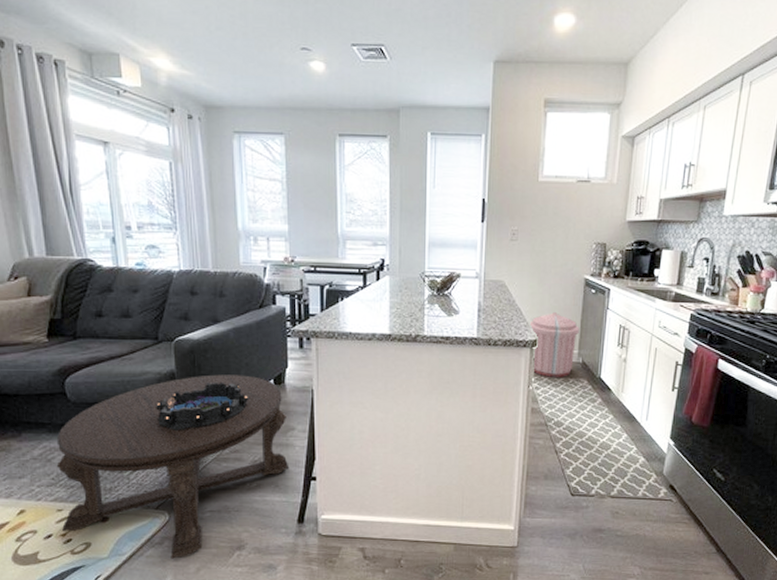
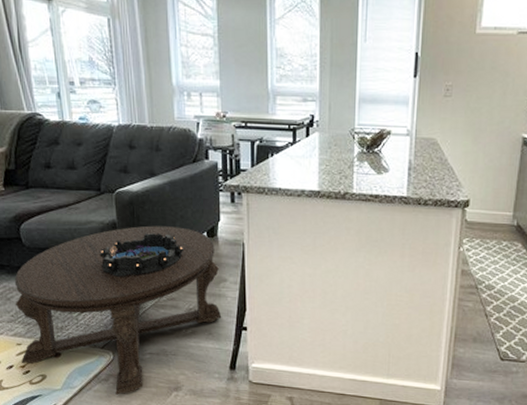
trash can: present [529,312,579,377] -> none [461,172,515,240]

